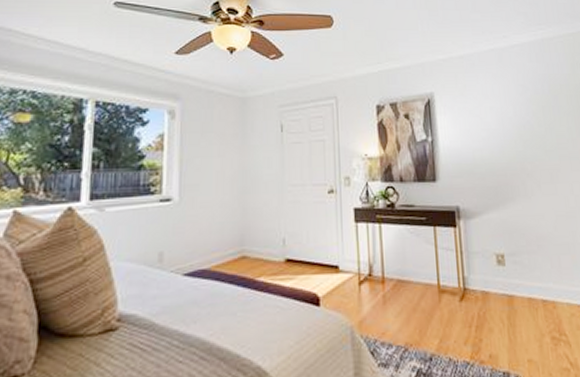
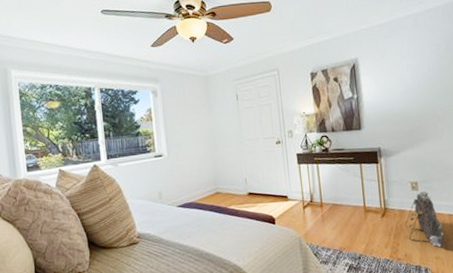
backpack: none [490,266,539,346] -> present [405,190,445,248]

